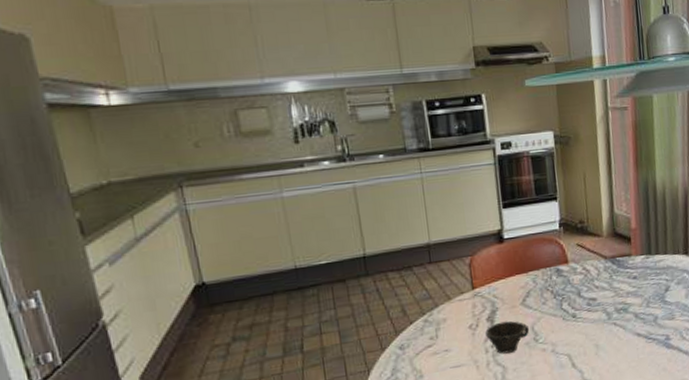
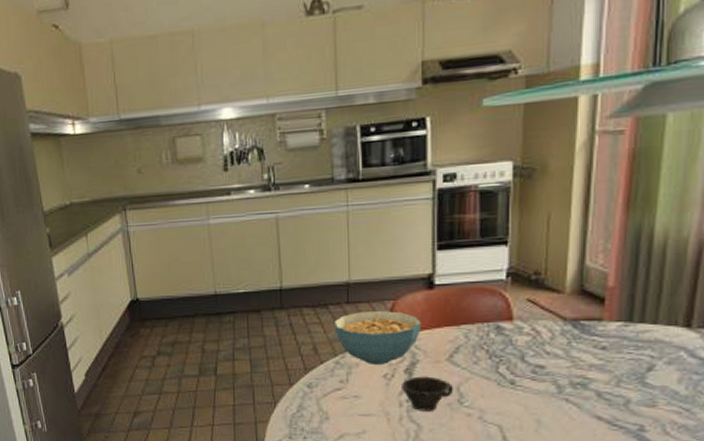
cereal bowl: none [419,266,497,318] -> present [334,311,421,364]

